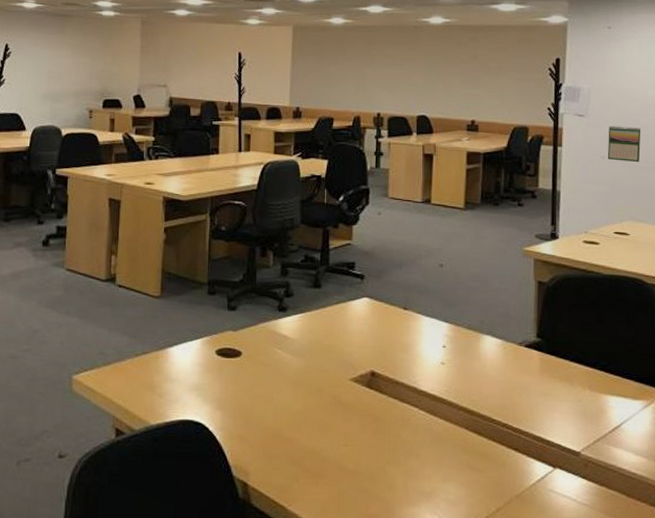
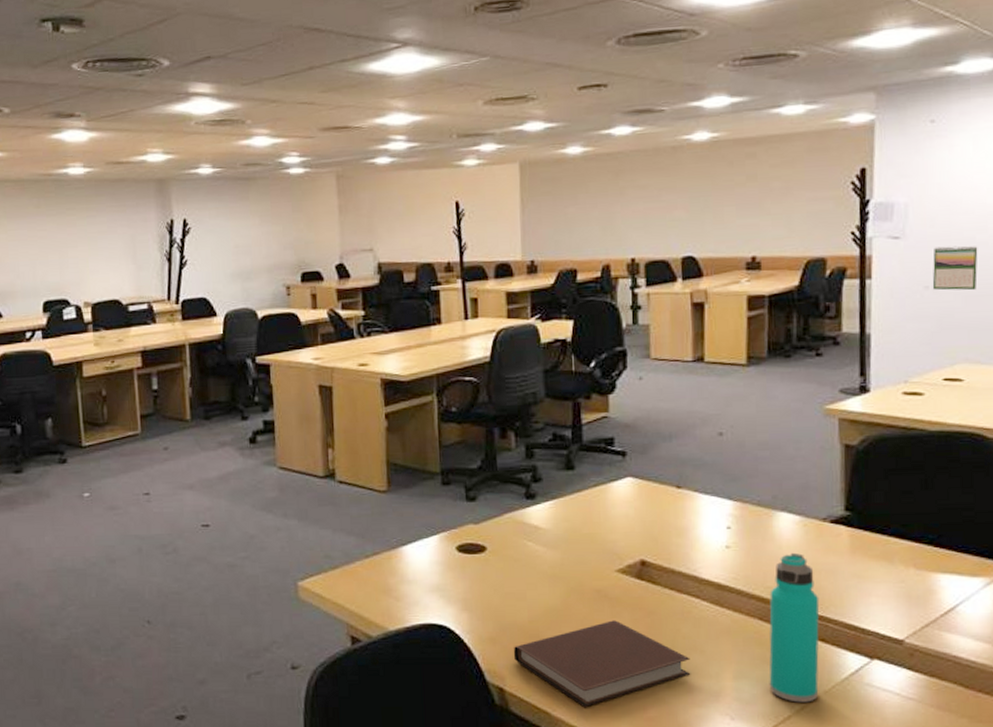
notebook: none [258,424,408,503] -> present [513,620,691,707]
water bottle: none [471,371,514,505] -> present [769,552,820,703]

